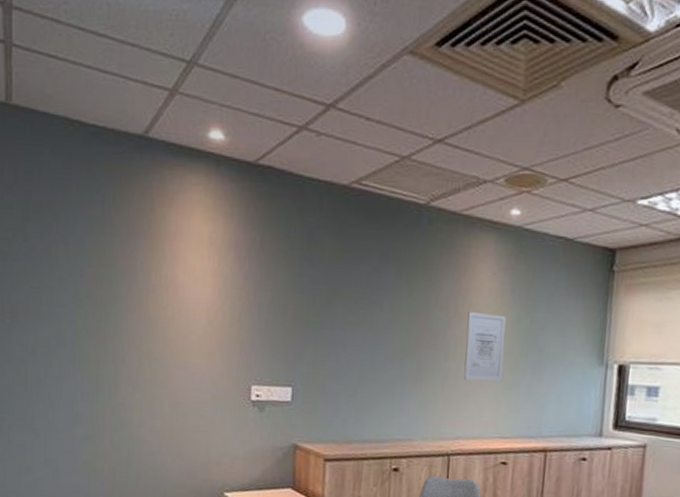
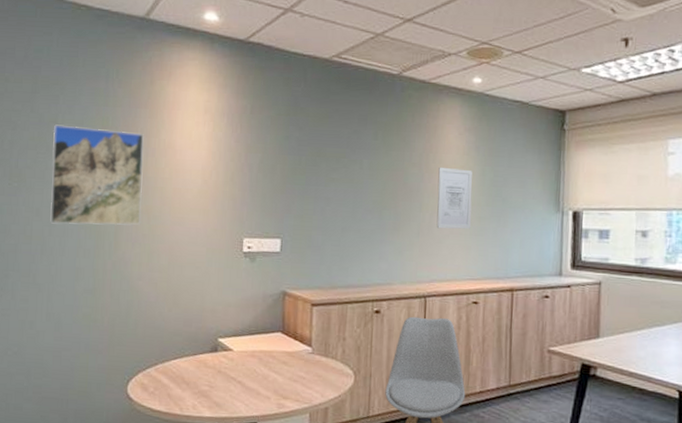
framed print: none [45,256,145,368] -> present [50,124,145,226]

